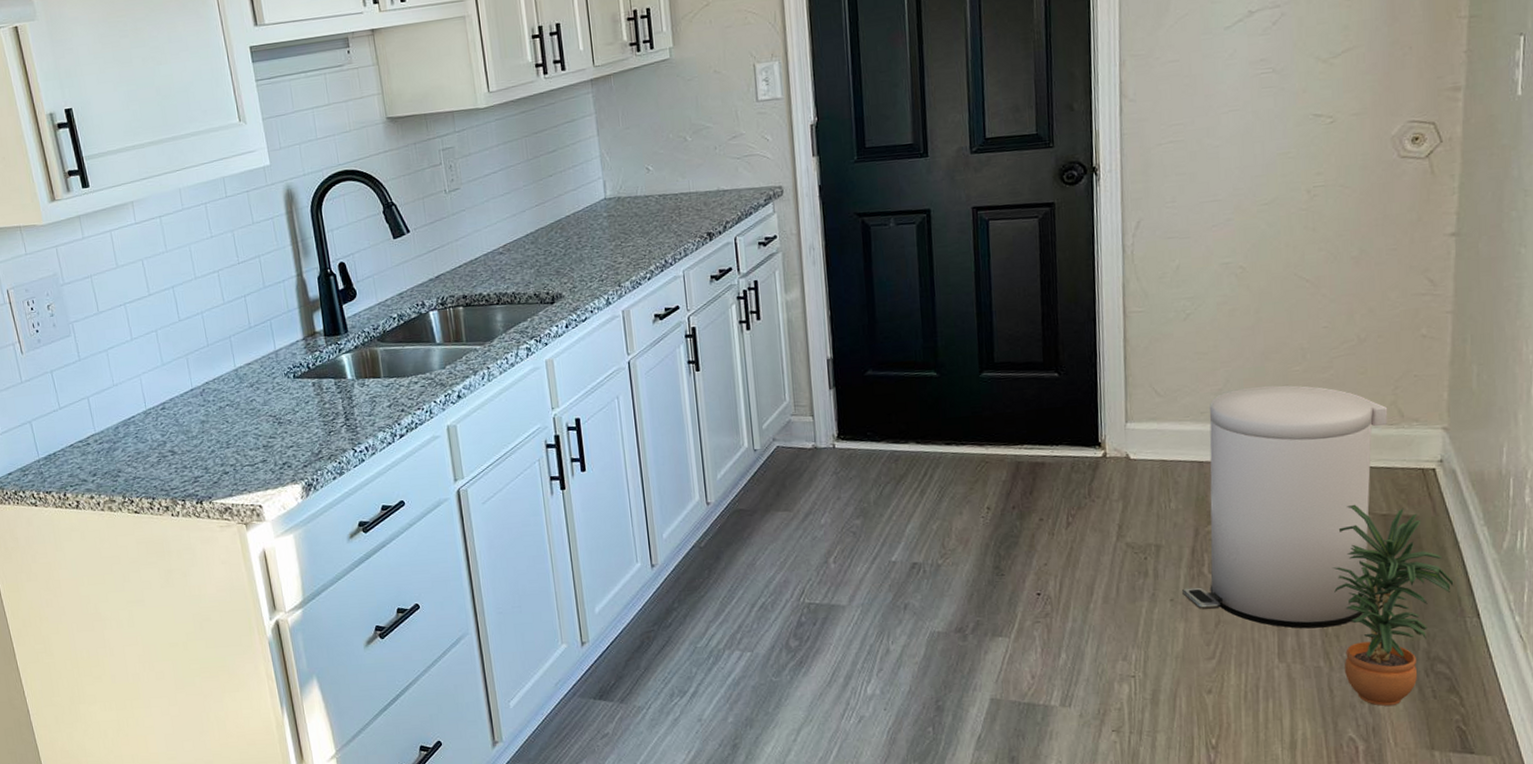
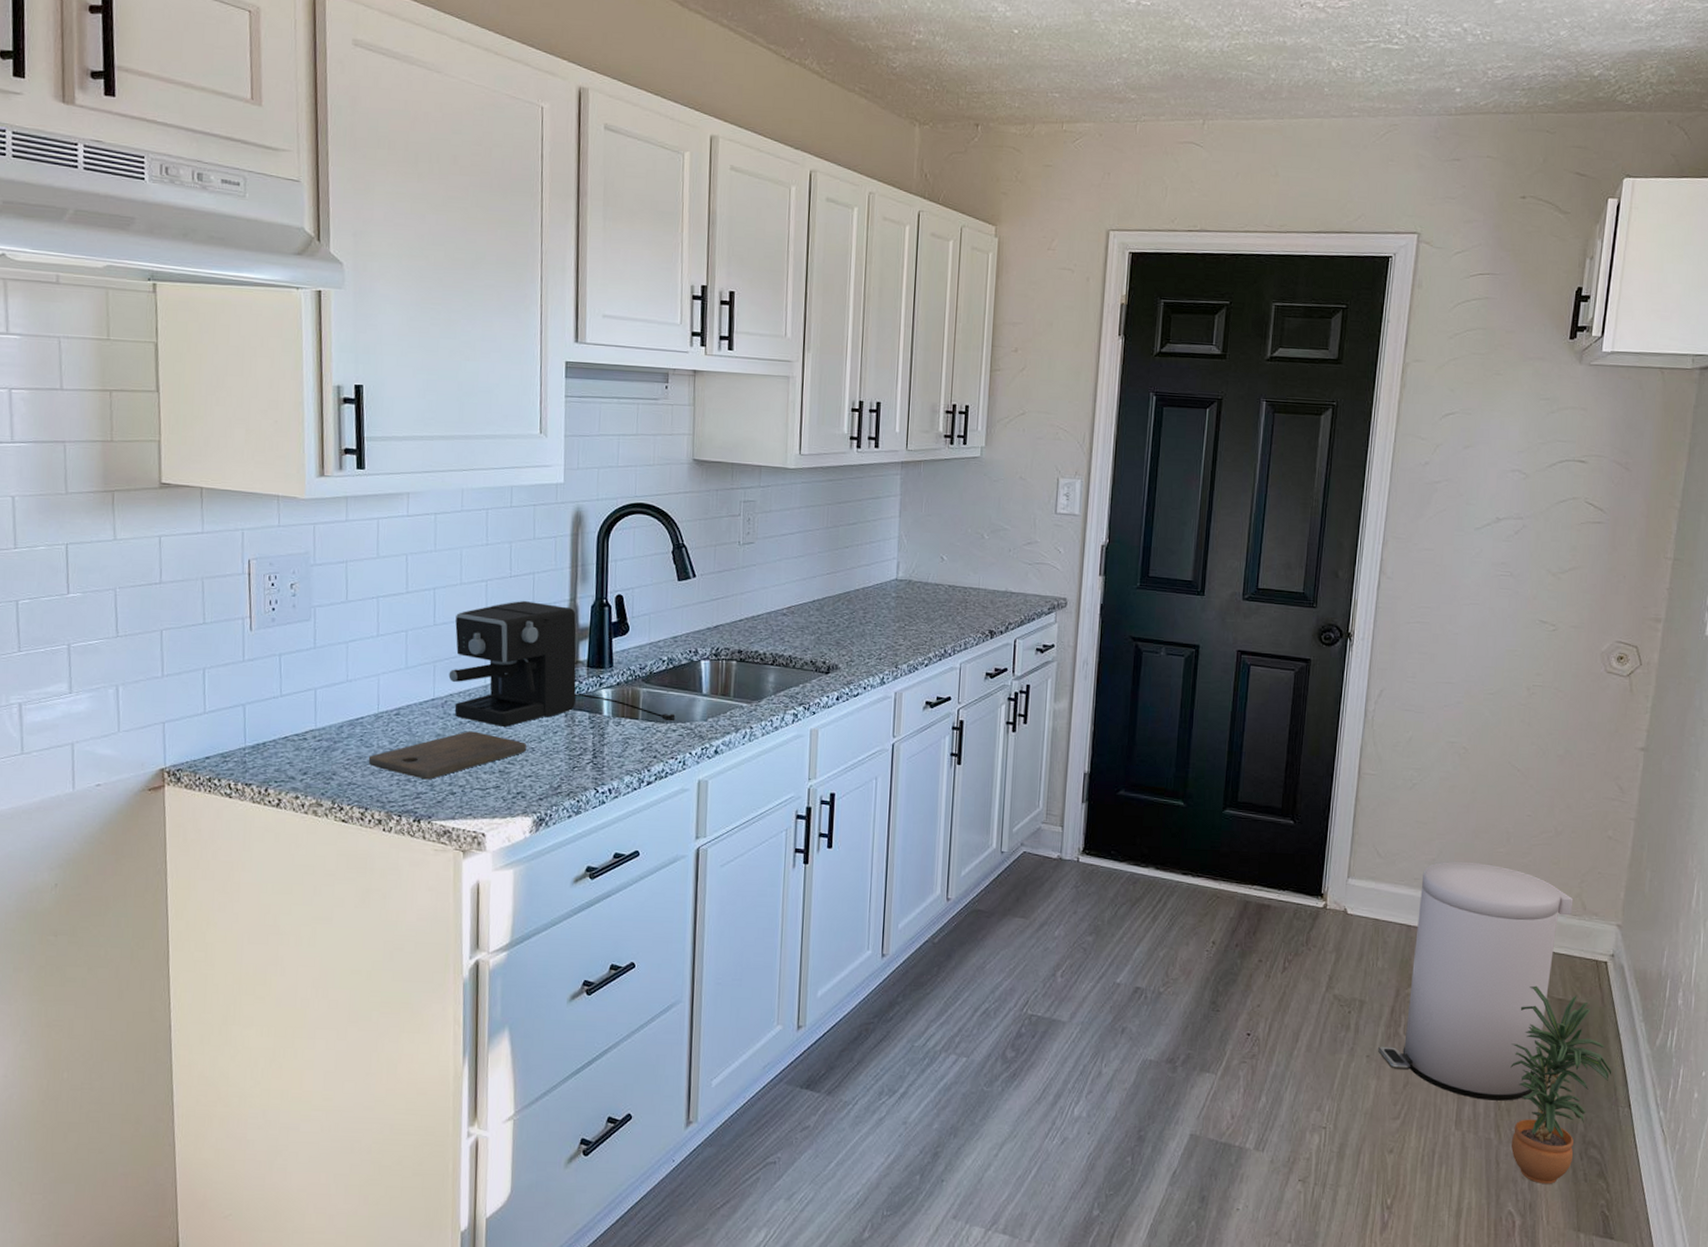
cutting board: none [146,413,285,465] -> present [368,731,527,780]
coffee maker: none [197,282,418,405] -> present [448,601,678,727]

